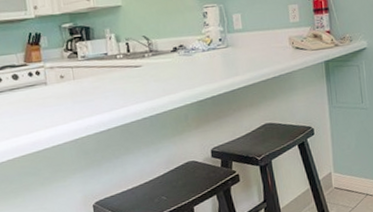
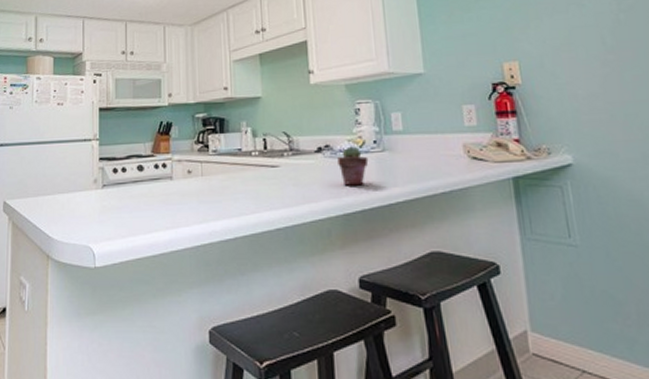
potted succulent: none [190,44,216,78] -> present [337,146,369,186]

